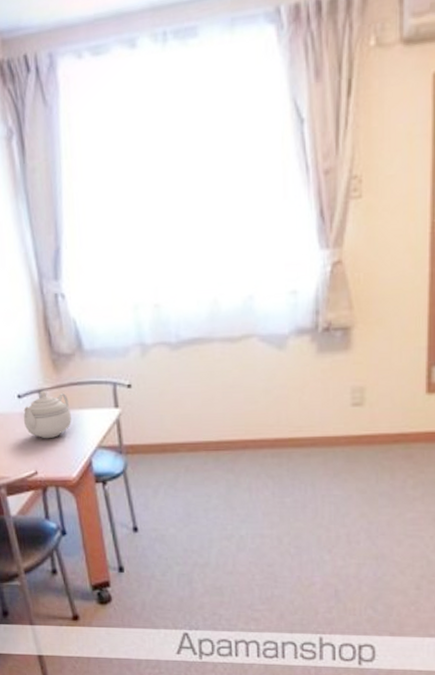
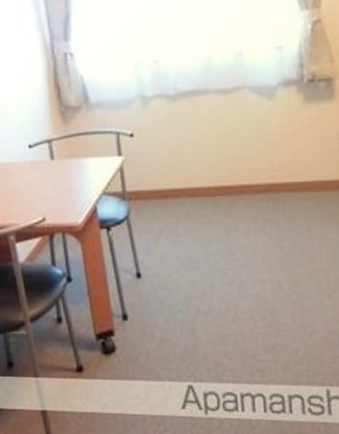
teapot: present [23,390,72,439] -> none [33,140,78,187]

